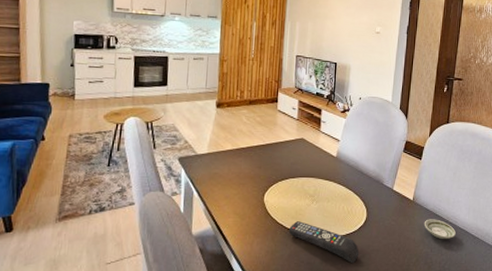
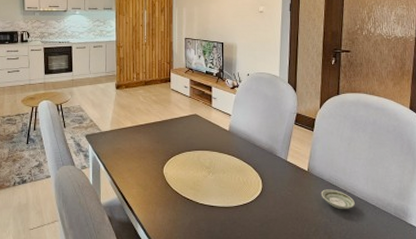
remote control: present [288,221,360,264] -> none [187,192,258,233]

